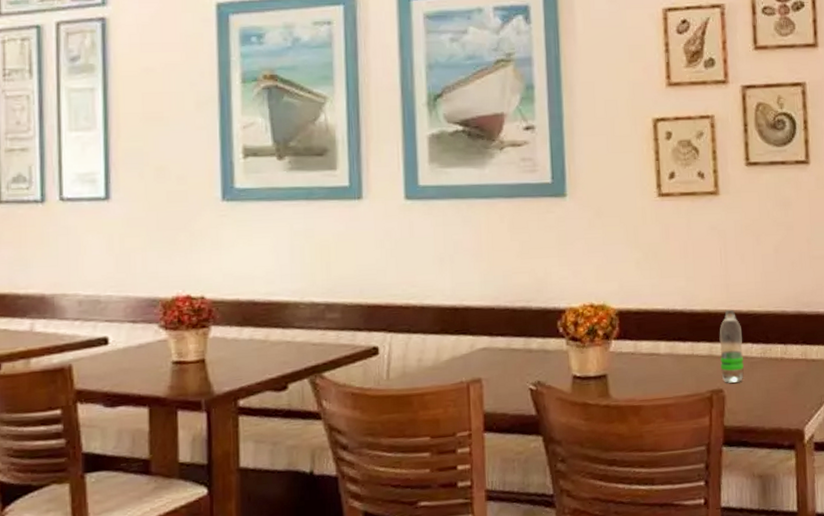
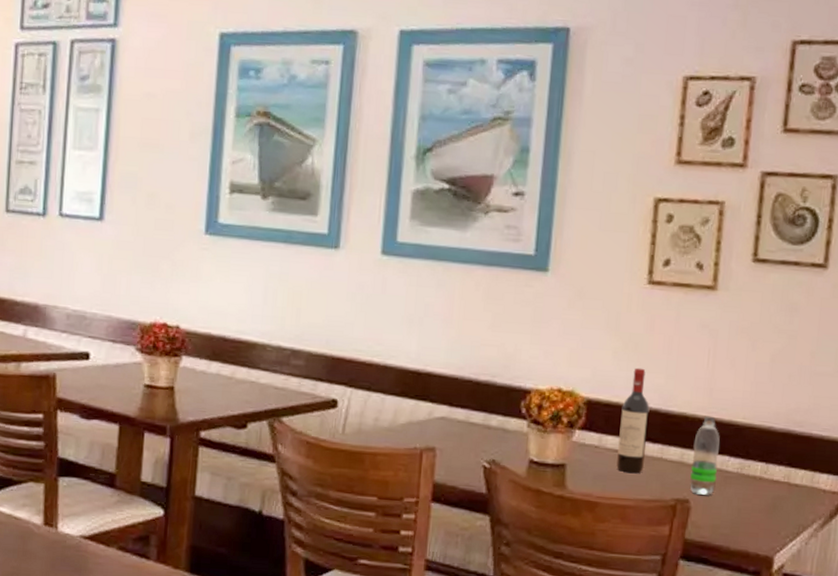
wine bottle: none [650,274,678,374] -> present [616,367,650,474]

